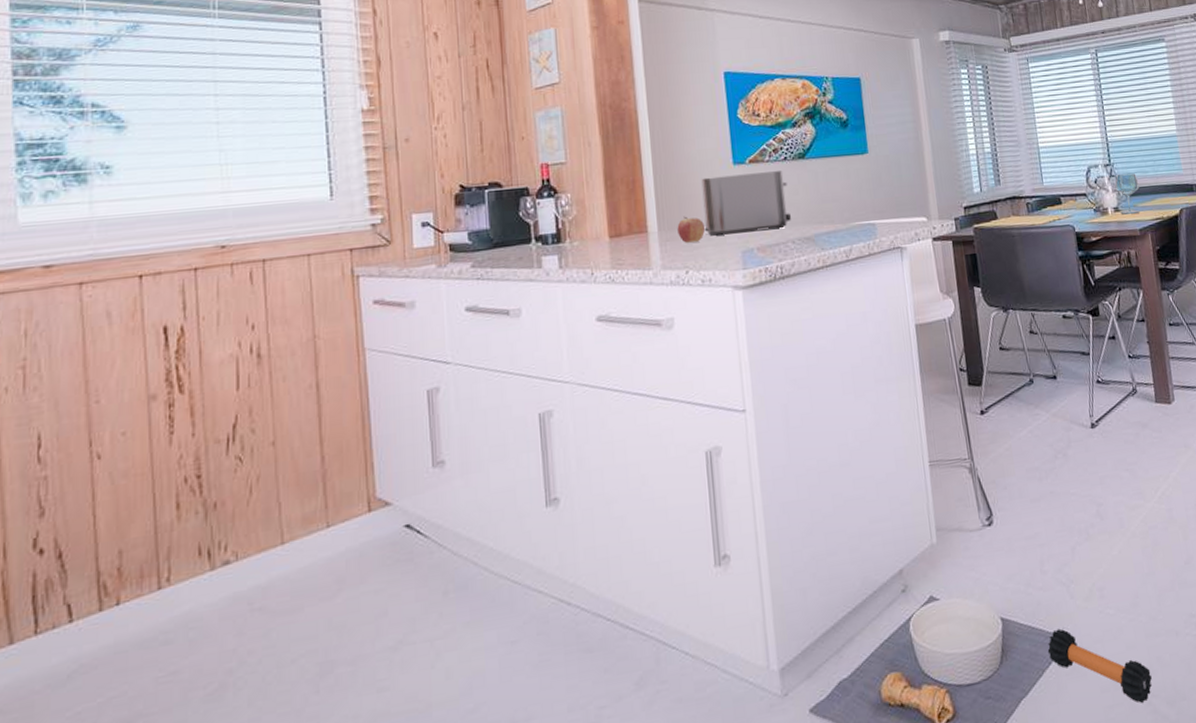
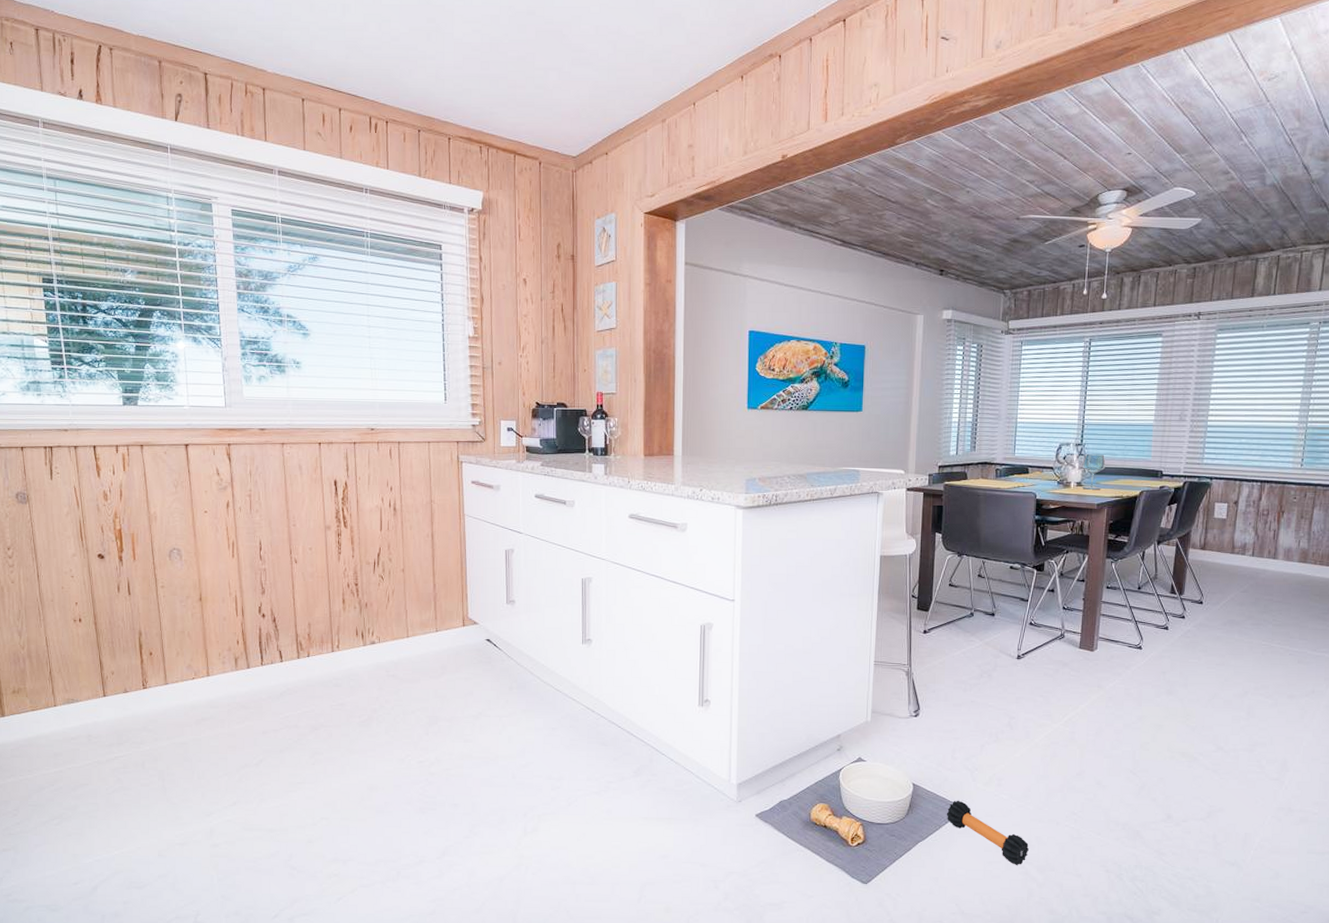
fruit: present [677,216,706,243] -> none [697,446,719,467]
toaster: present [701,171,791,236] -> none [718,417,790,465]

